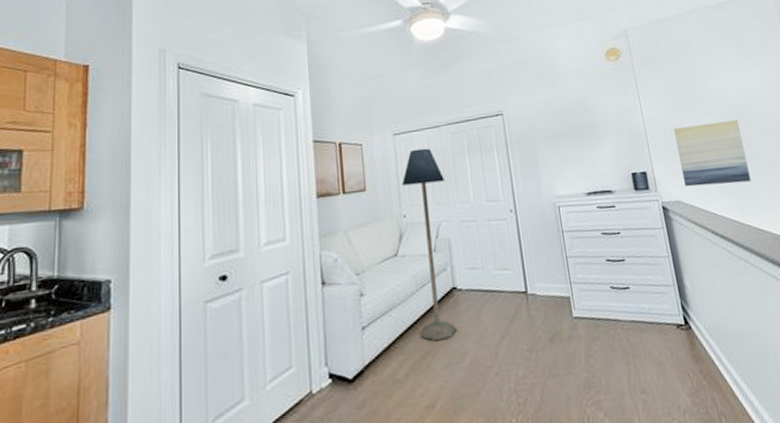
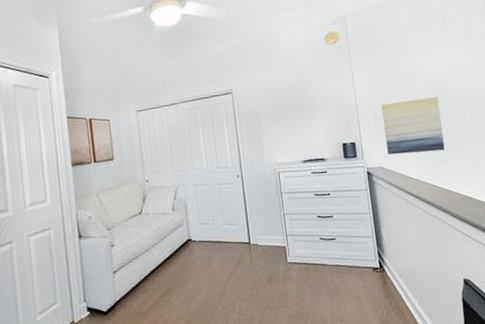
floor lamp: present [401,148,458,341] -> none [144,123,192,282]

